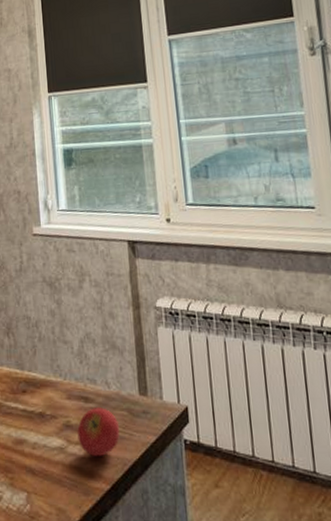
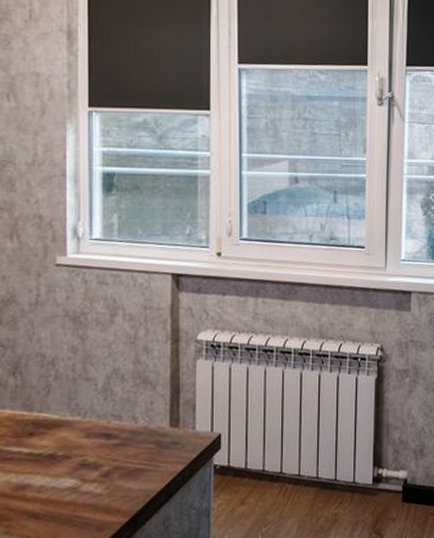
fruit: present [77,408,120,457] -> none [95,443,145,492]

